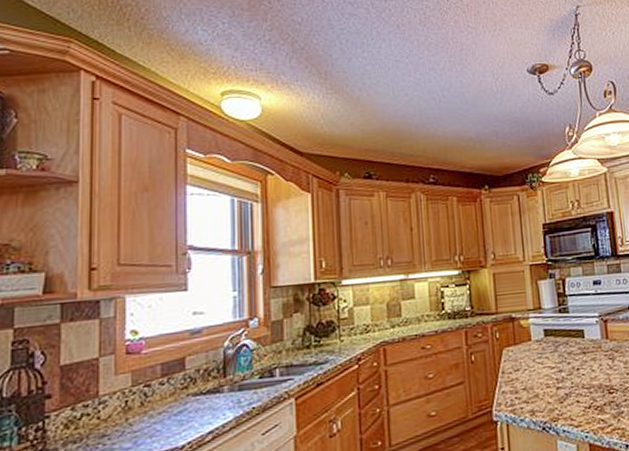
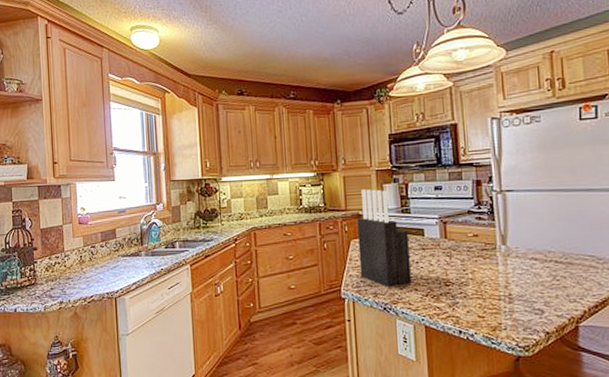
knife block: none [509,287,572,403] -> present [357,188,411,288]

